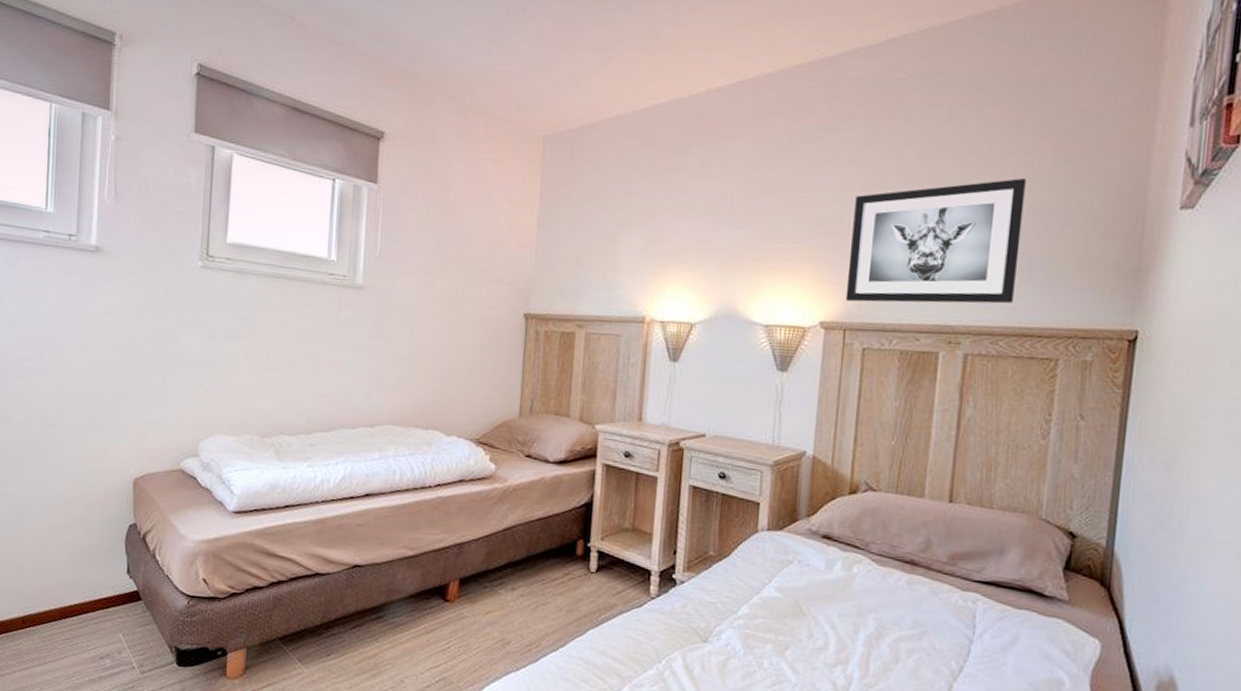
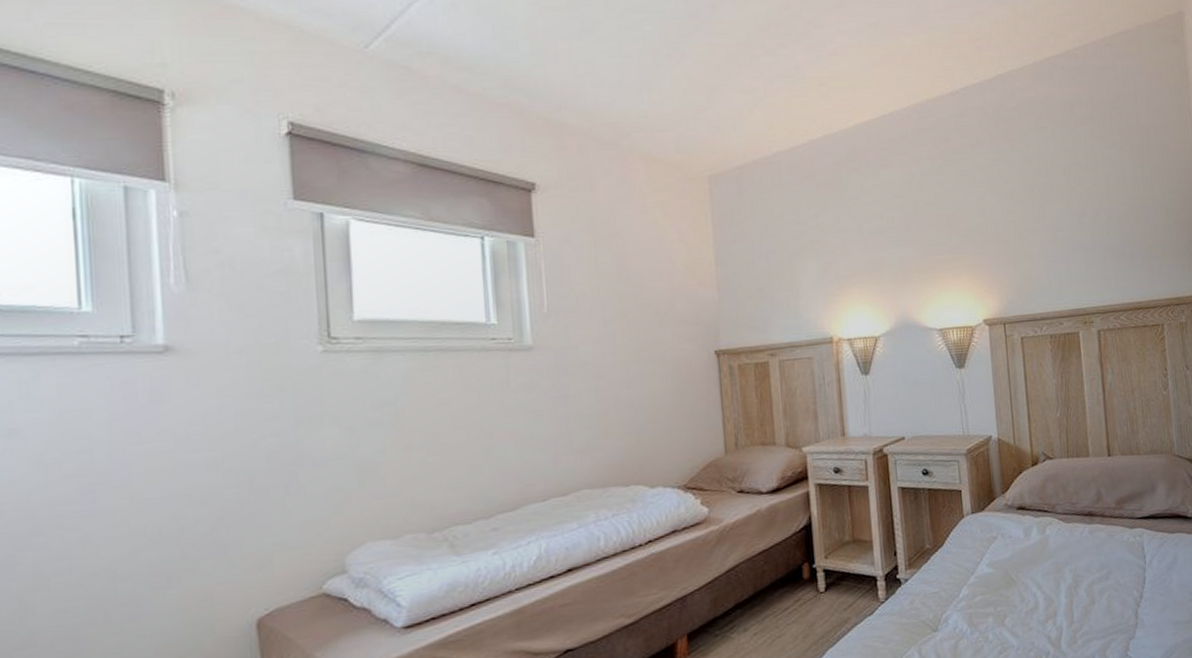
wall art: present [845,178,1026,304] -> none [994,183,1124,298]

